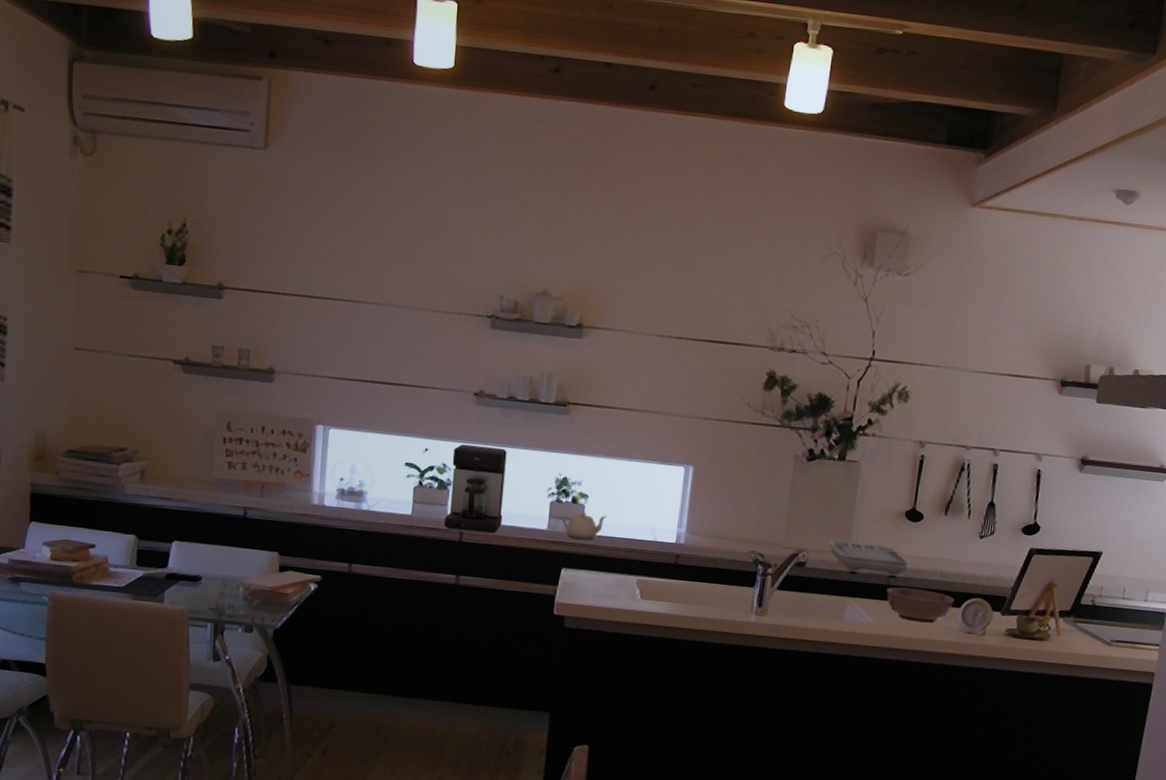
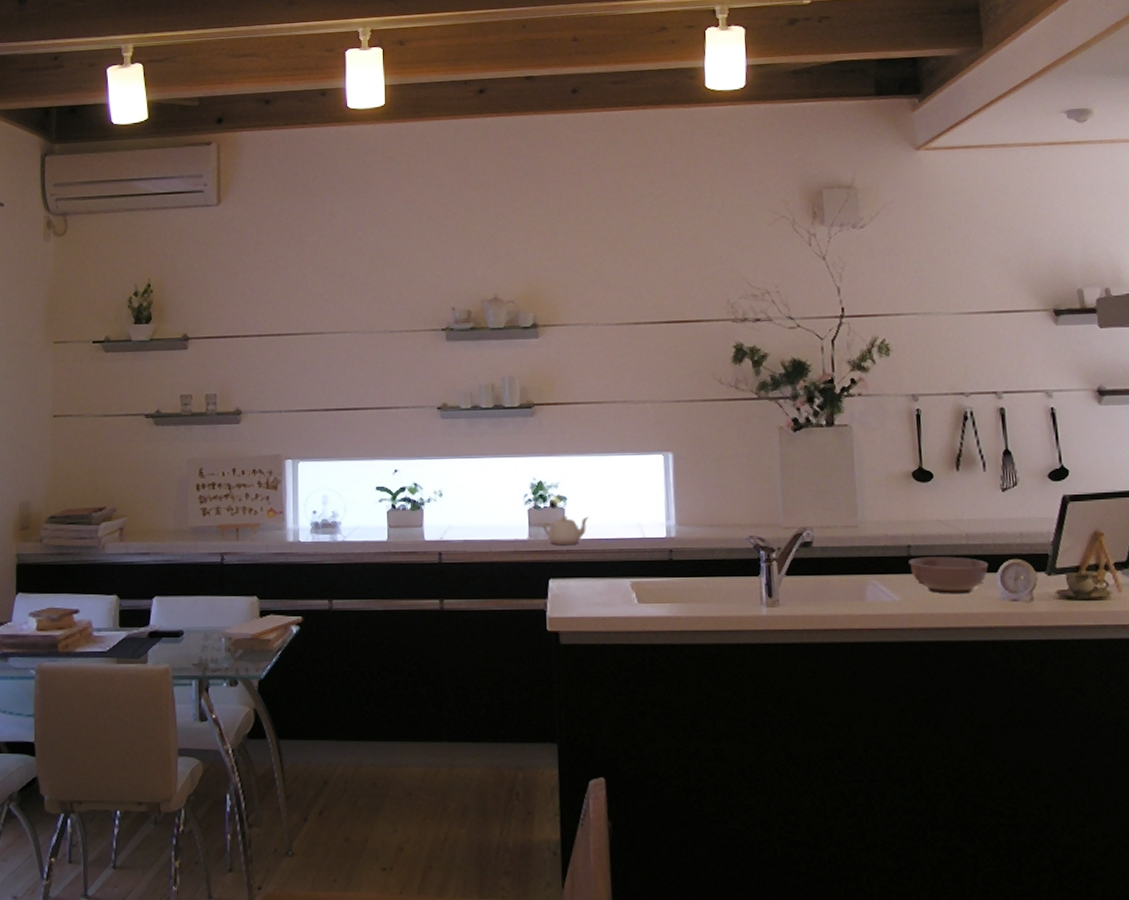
coffee maker: present [444,444,507,533] -> none [422,460,481,551]
dish rack: present [827,540,912,577] -> none [832,512,931,546]

